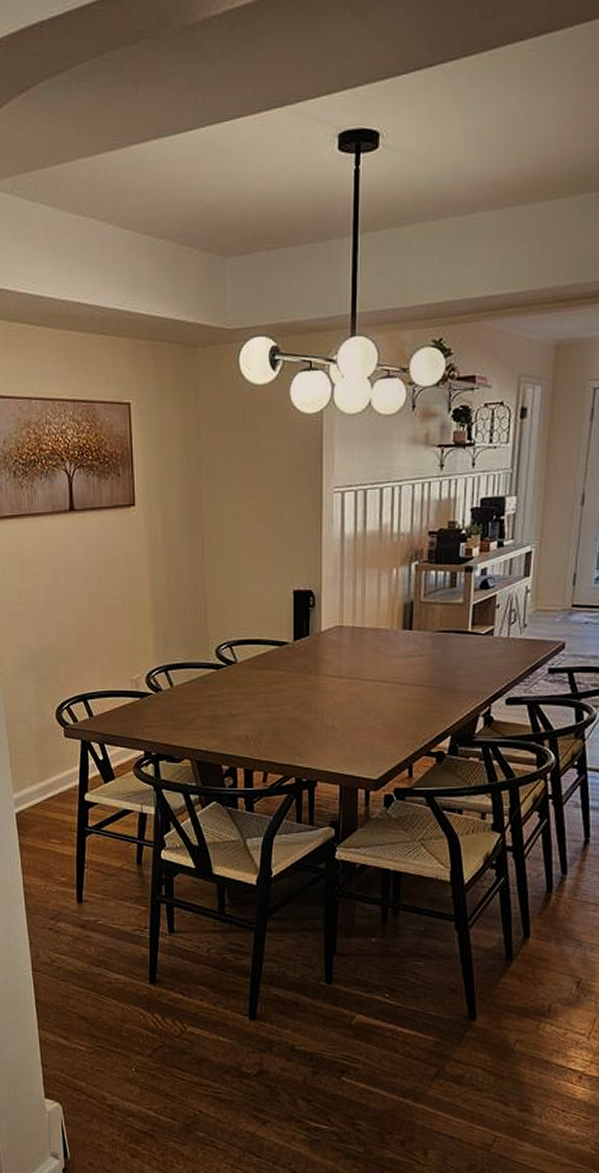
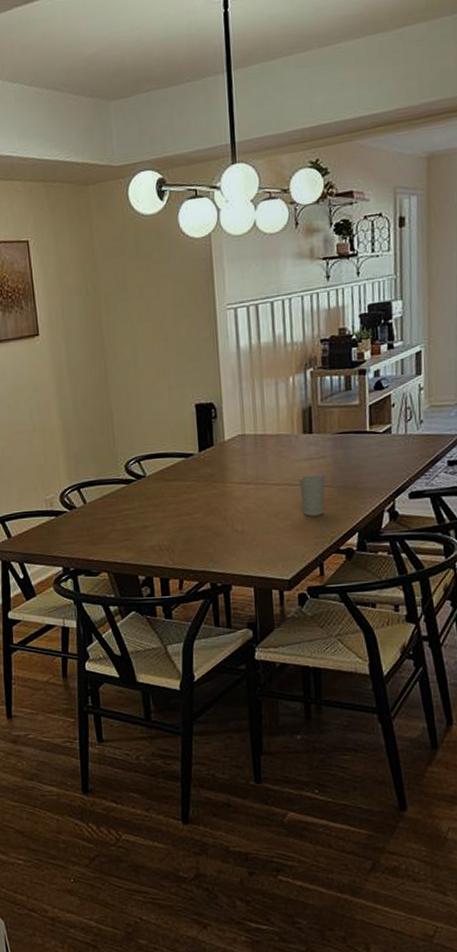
cup: none [394,673,421,716] -> present [299,474,326,516]

